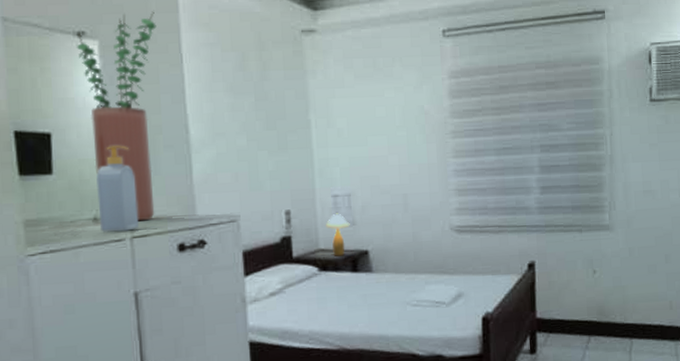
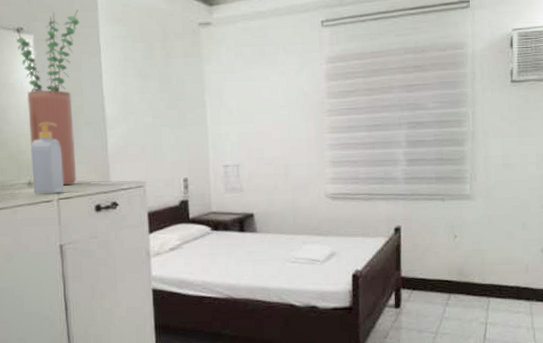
table lamp: present [325,212,350,256] -> none [217,180,238,218]

